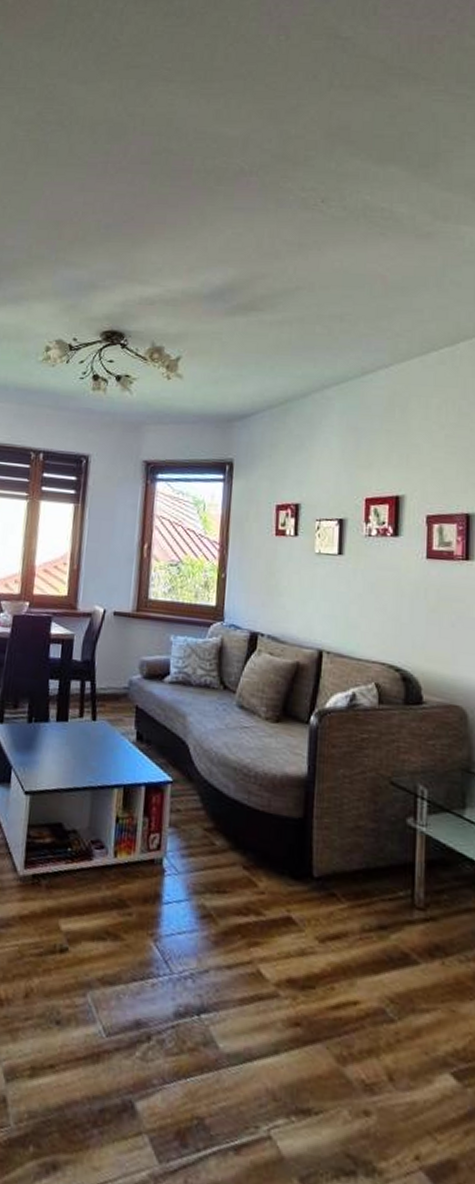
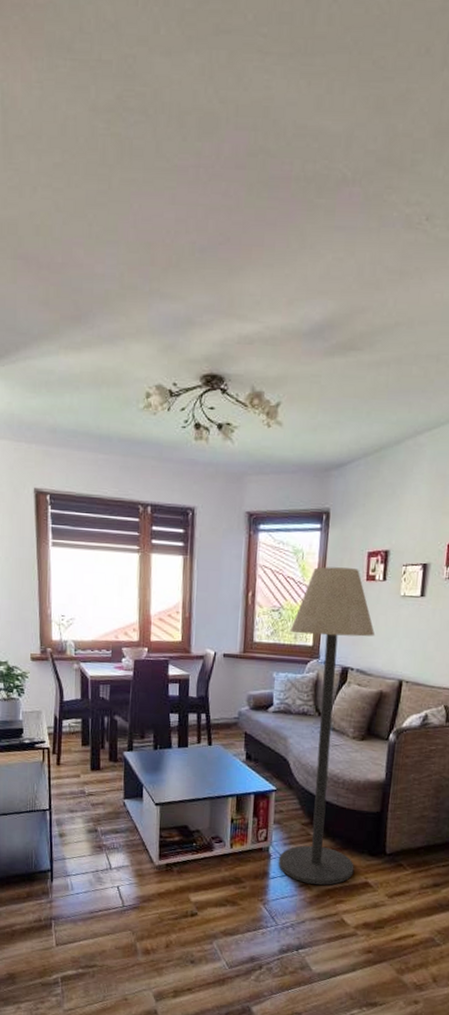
floor lamp: none [173,519,288,919] -> present [278,566,376,885]

